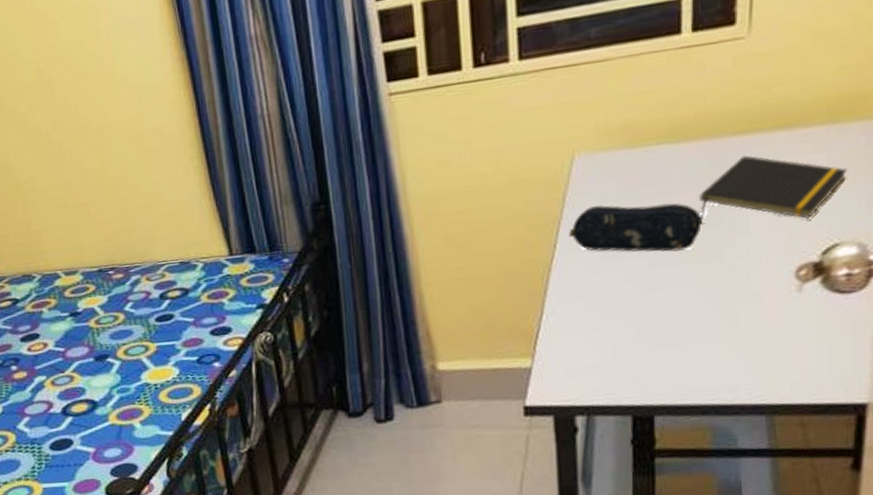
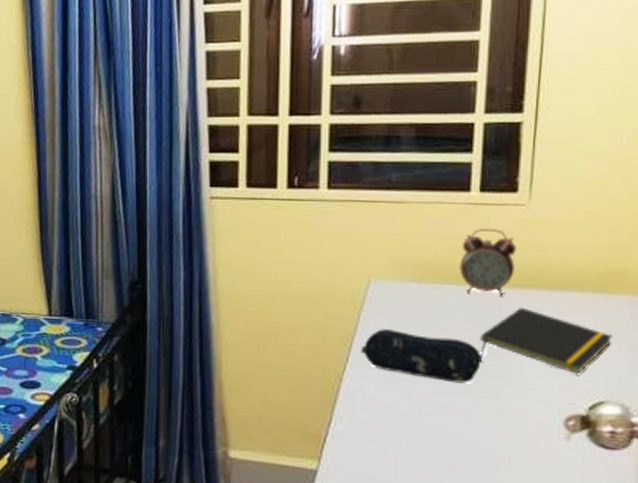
alarm clock: none [671,71,737,151] -> present [458,229,516,296]

